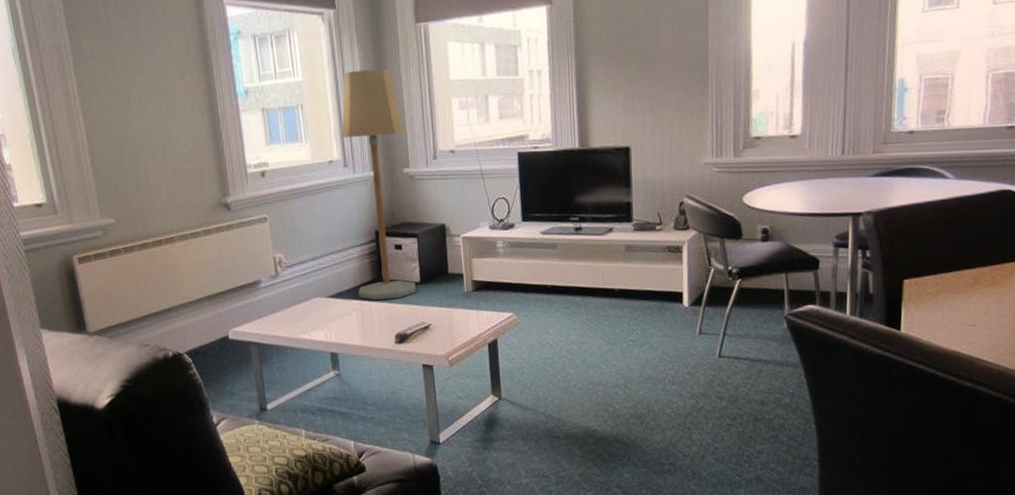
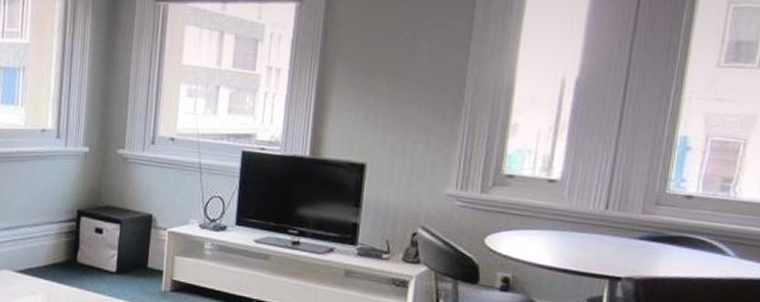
floor lamp: present [340,69,416,300] -> none [47,40,126,286]

